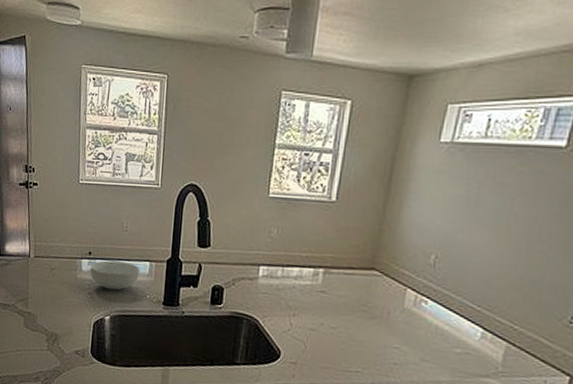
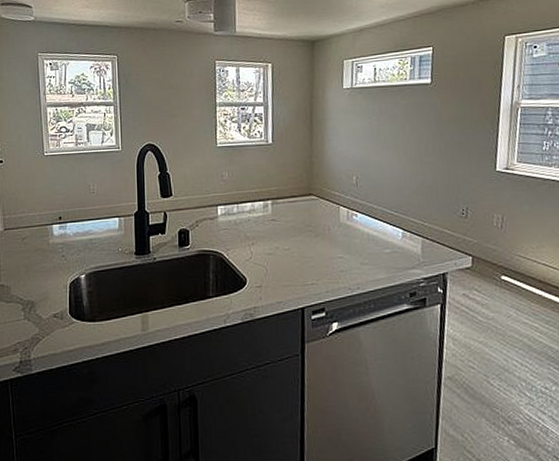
cereal bowl: present [90,260,140,291] -> none [61,221,110,249]

